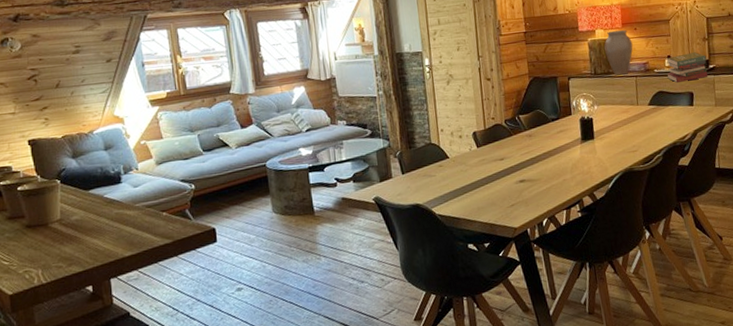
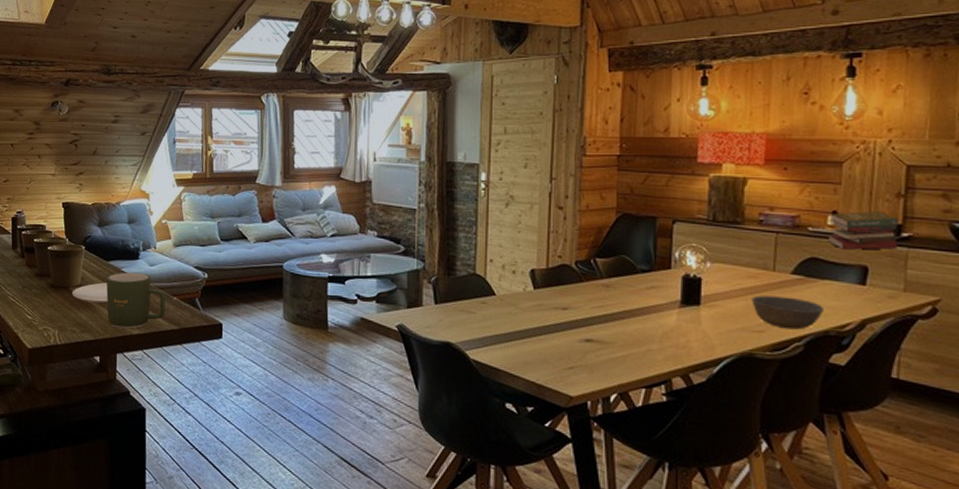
plate: none [51,212,94,235] -> present [71,282,108,304]
mug: none [88,195,157,255] -> present [106,272,166,329]
vase: present [603,30,633,76] -> none [732,168,778,228]
bowl: none [626,122,672,146] -> present [751,295,825,330]

